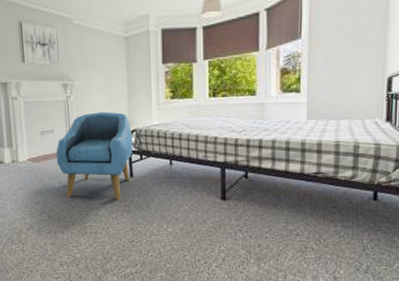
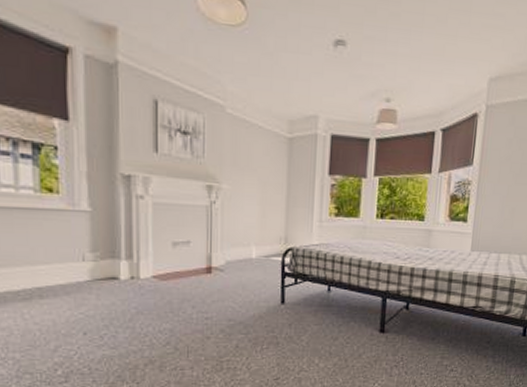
armchair: present [56,111,133,199] -> none [191,224,288,329]

